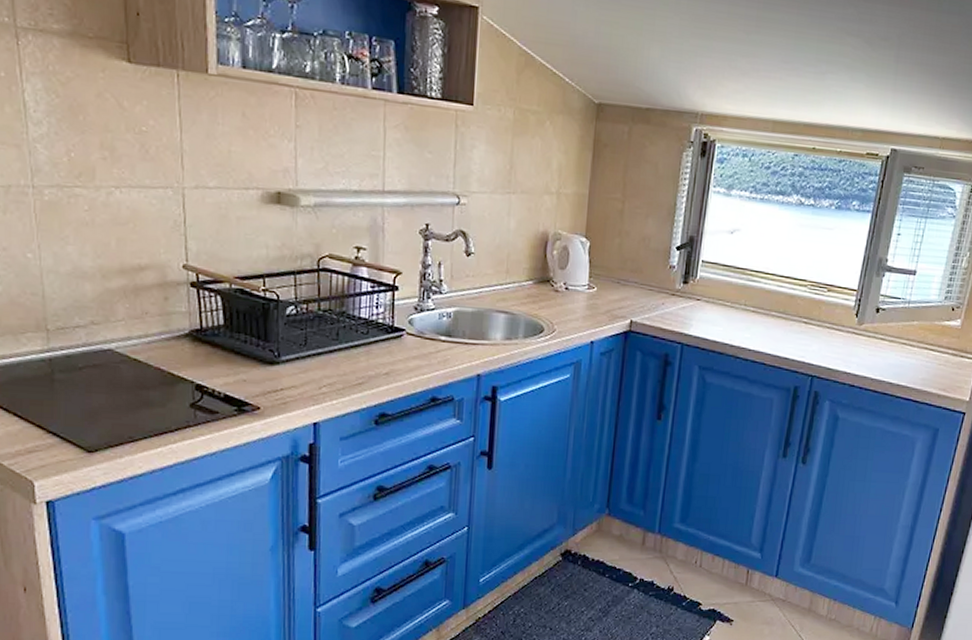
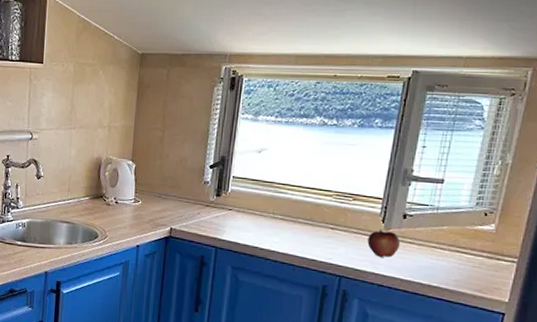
fruit: none [840,323,873,355] -> present [367,229,401,258]

